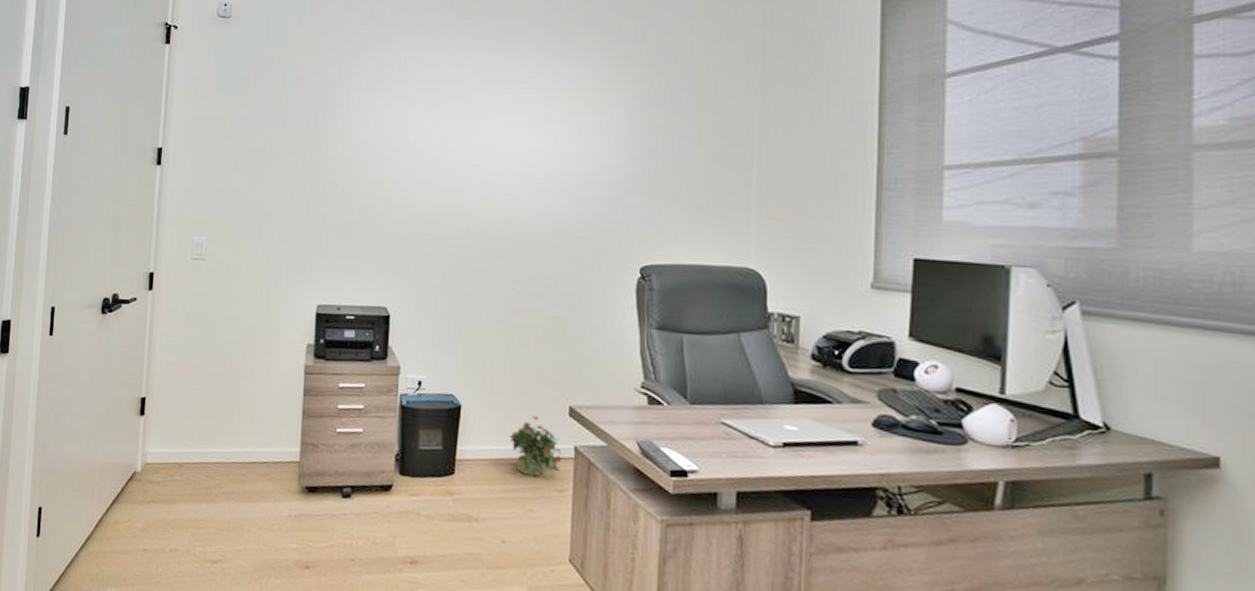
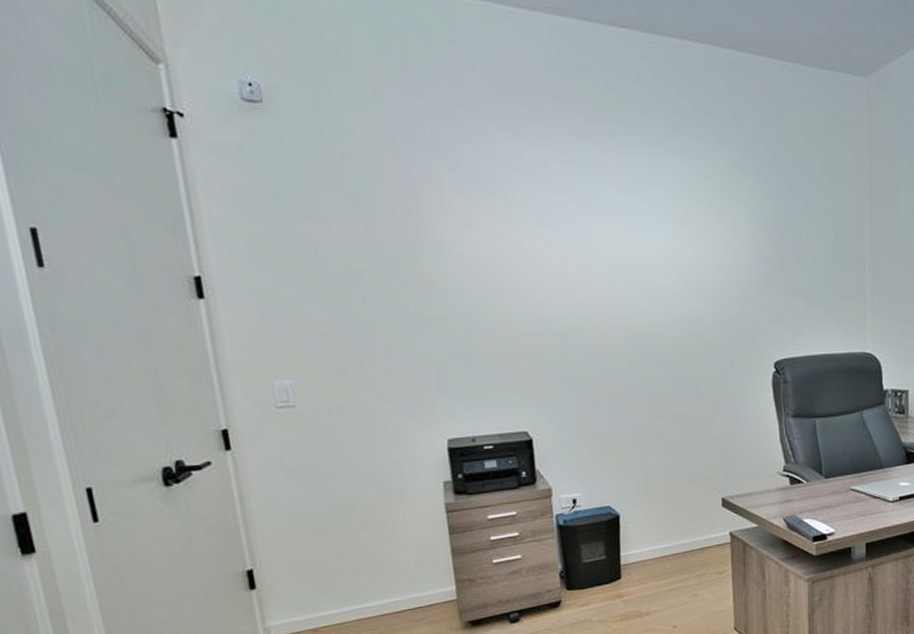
potted plant: present [509,415,561,477] -> none [669,512,719,566]

